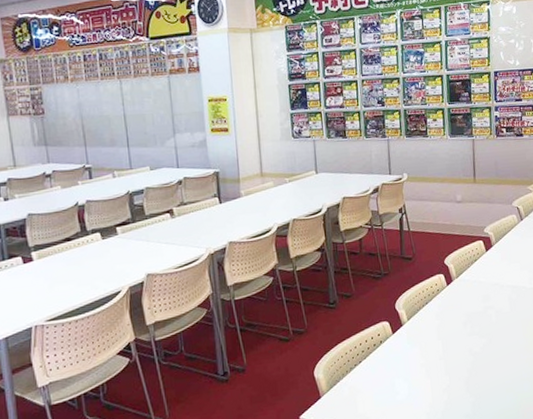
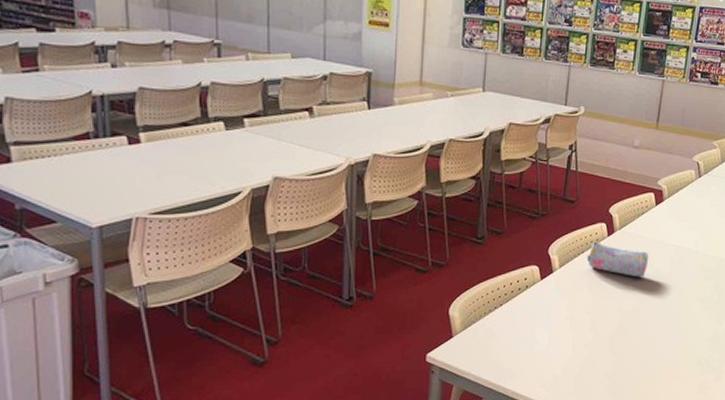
pencil case: none [431,292,488,320] -> present [587,242,648,278]

